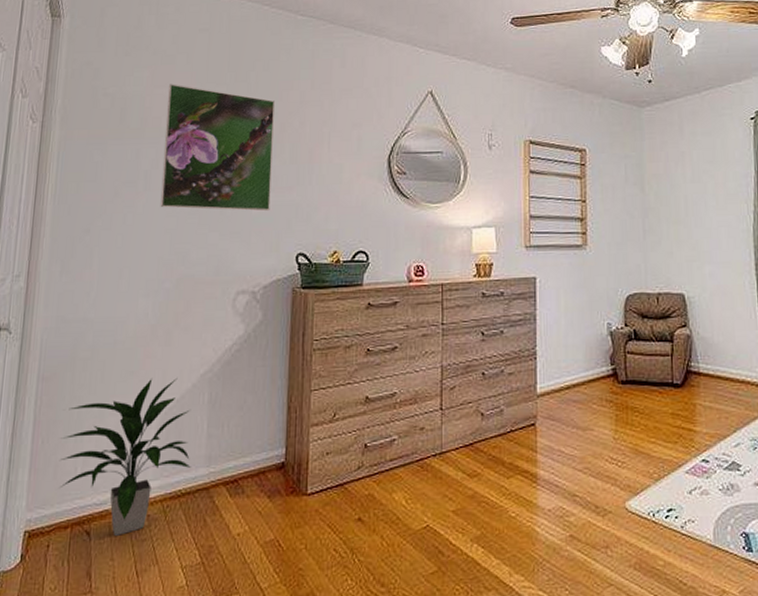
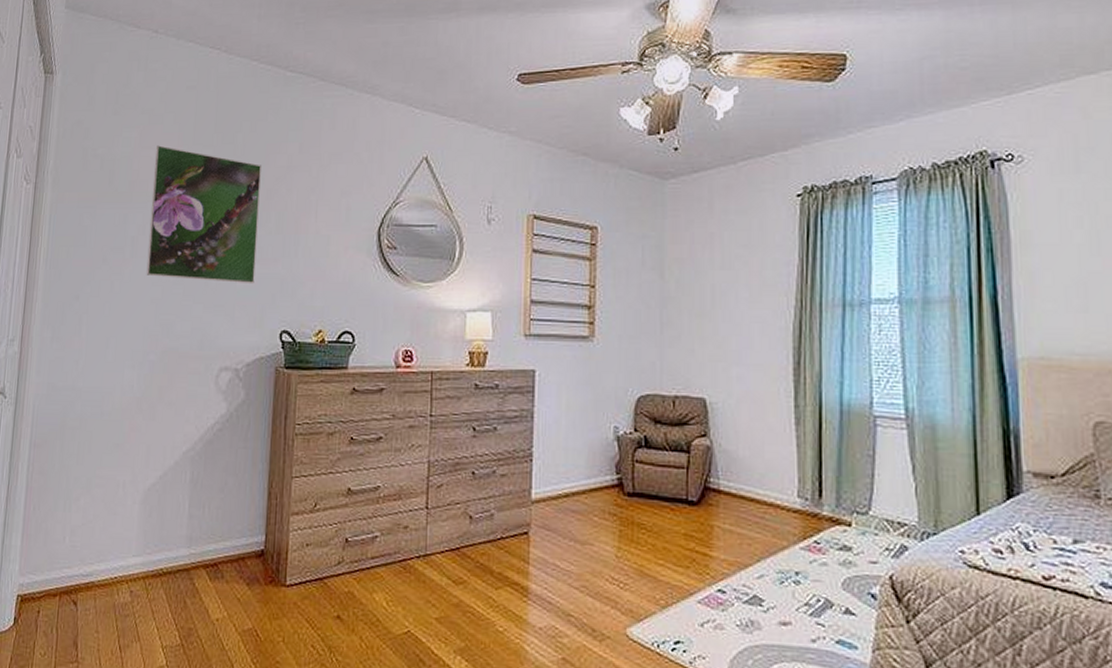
indoor plant: present [59,377,191,536] -> none [49,452,172,609]

